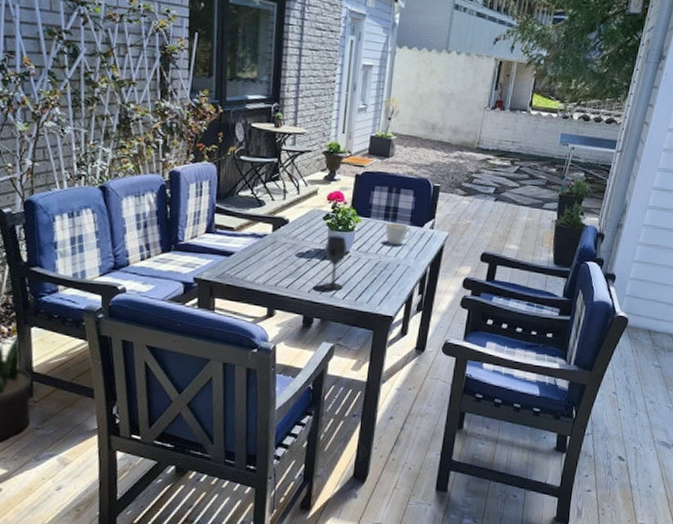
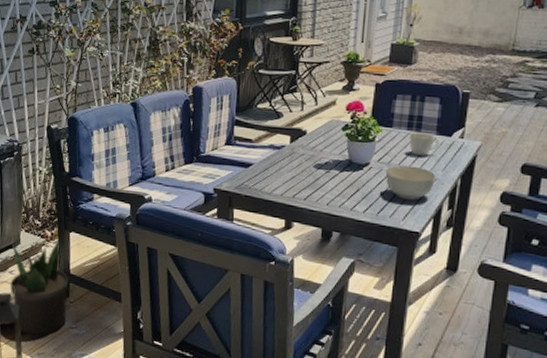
wine glass: present [323,235,347,291] -> none [343,146,368,204]
bowl: none [363,254,408,287] -> present [385,165,435,200]

